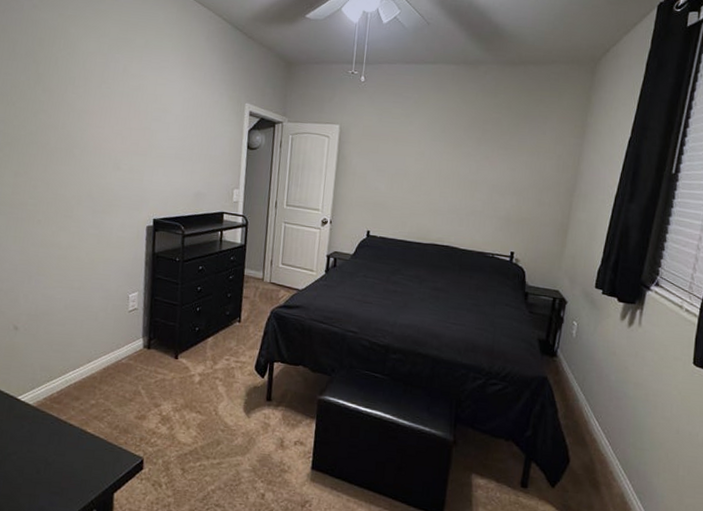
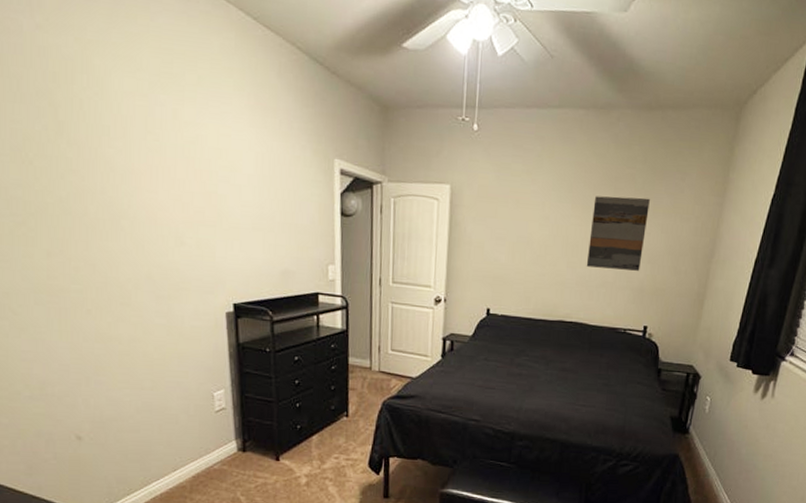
wall art: none [457,136,515,202] -> present [586,196,650,271]

